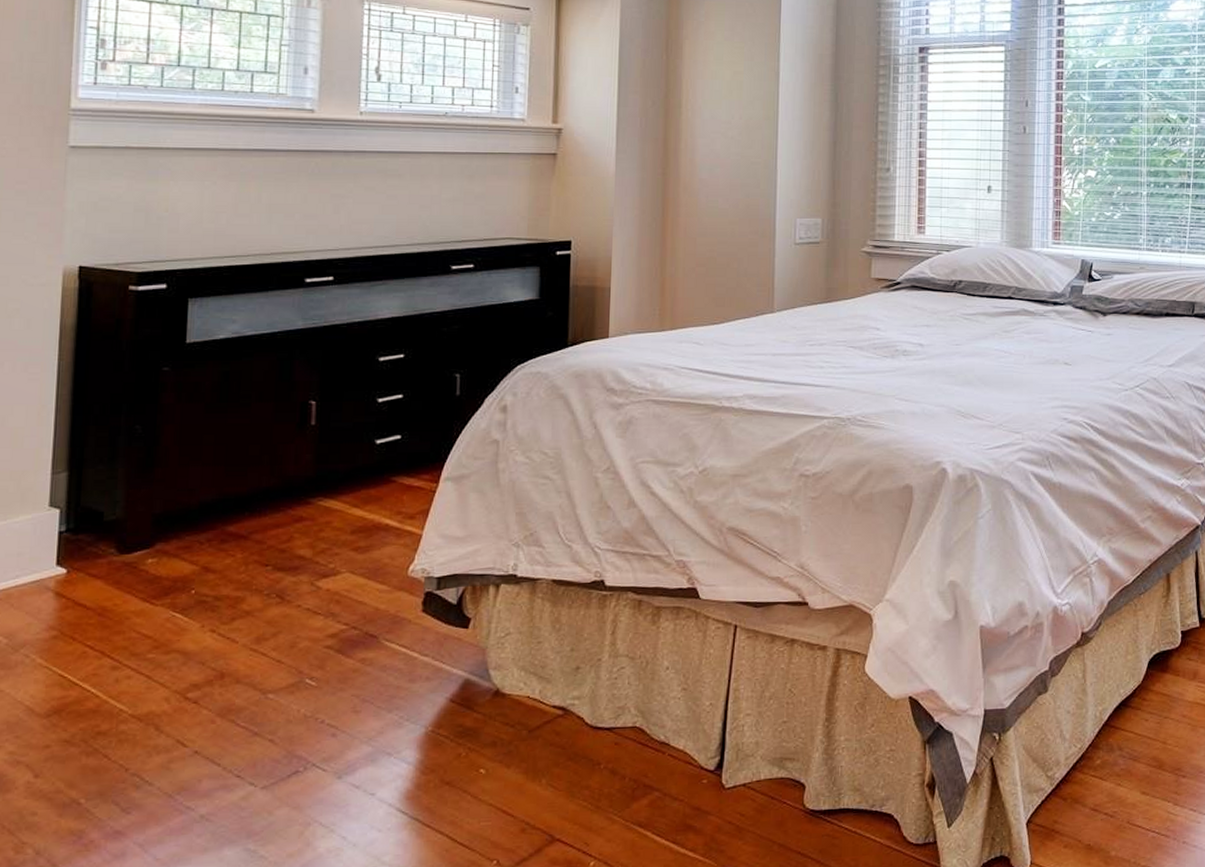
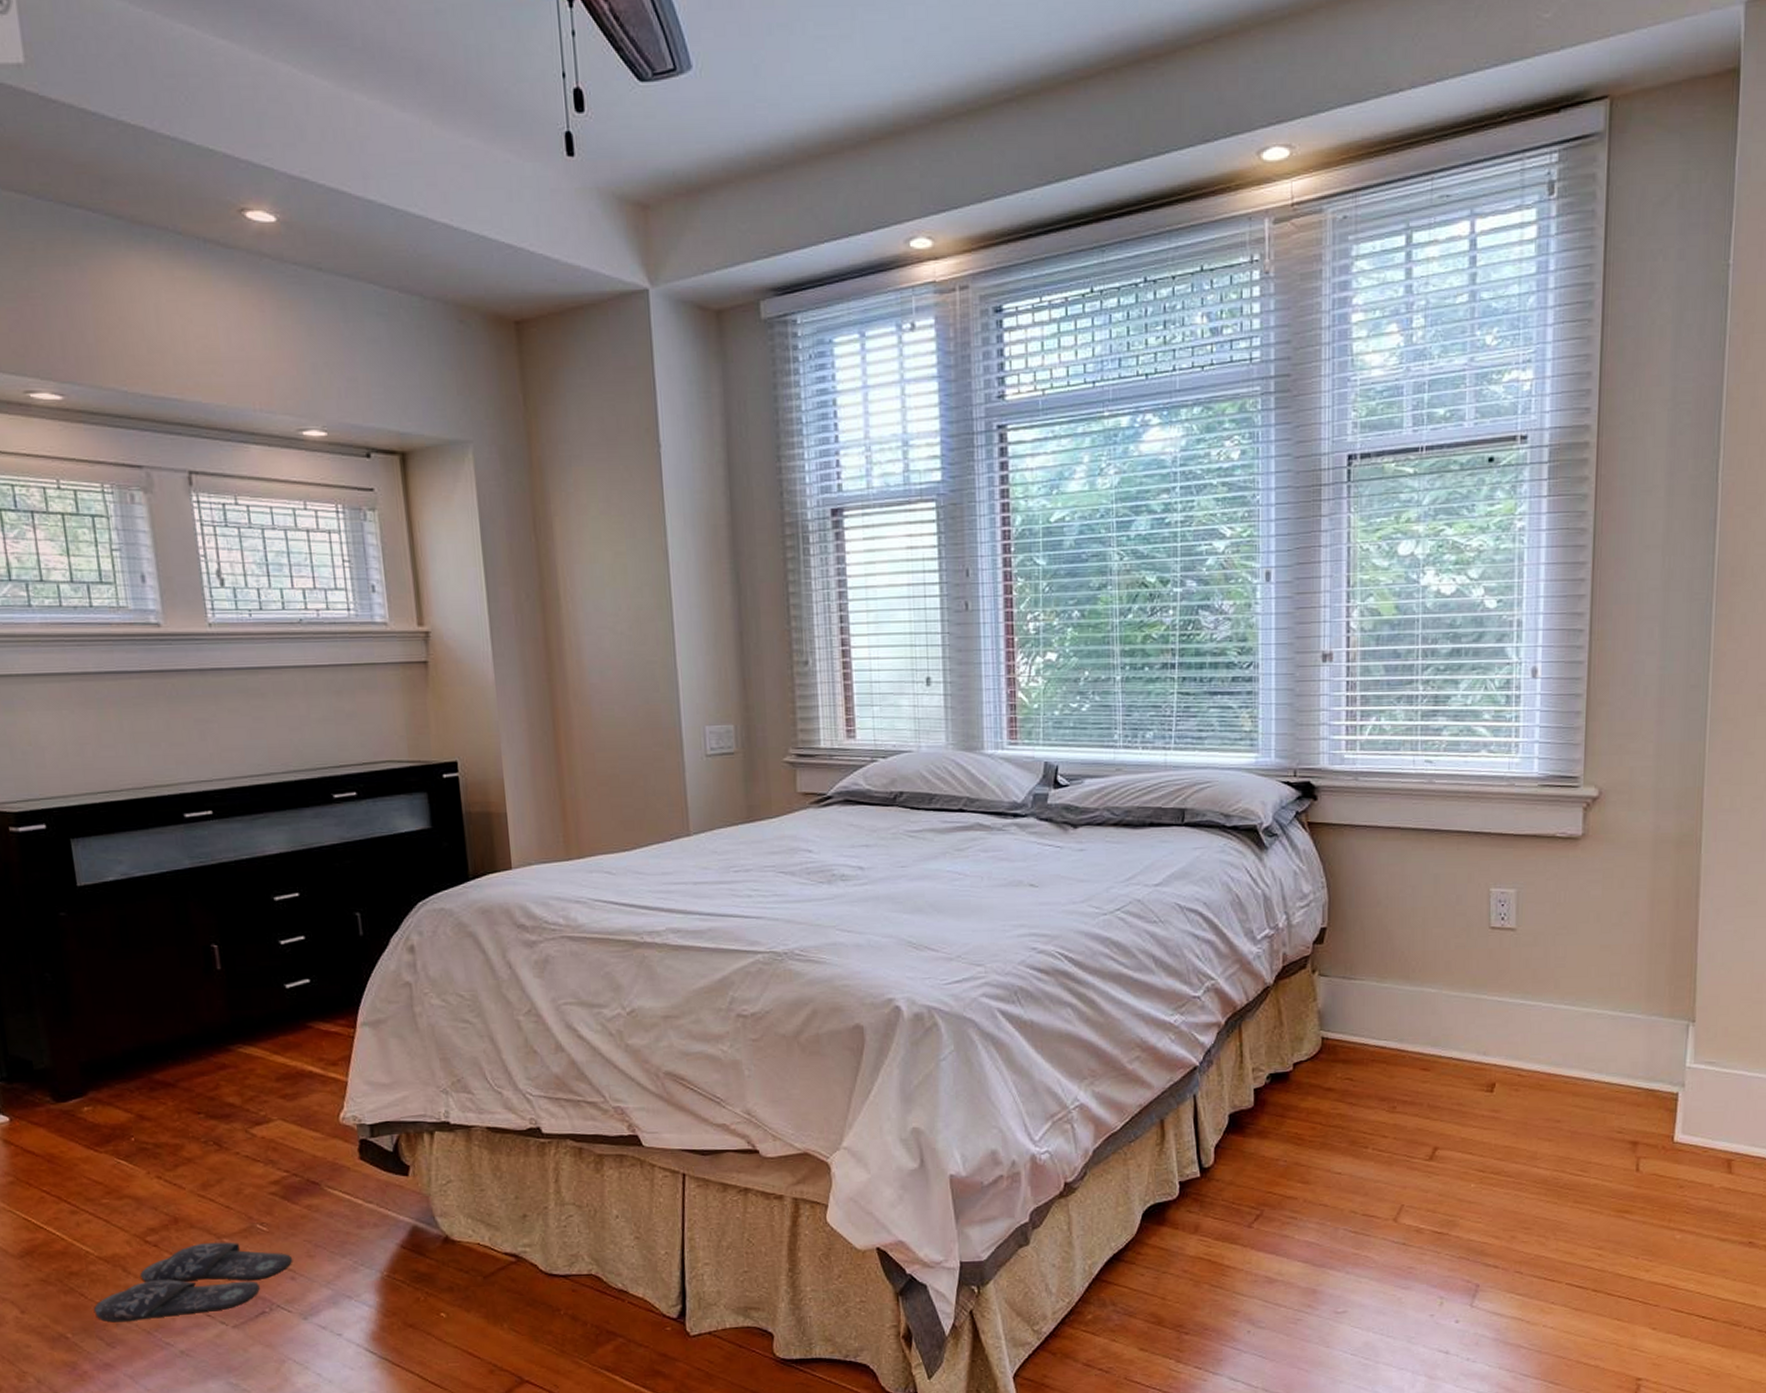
slippers: none [116,697,336,786] -> present [94,1242,292,1323]

